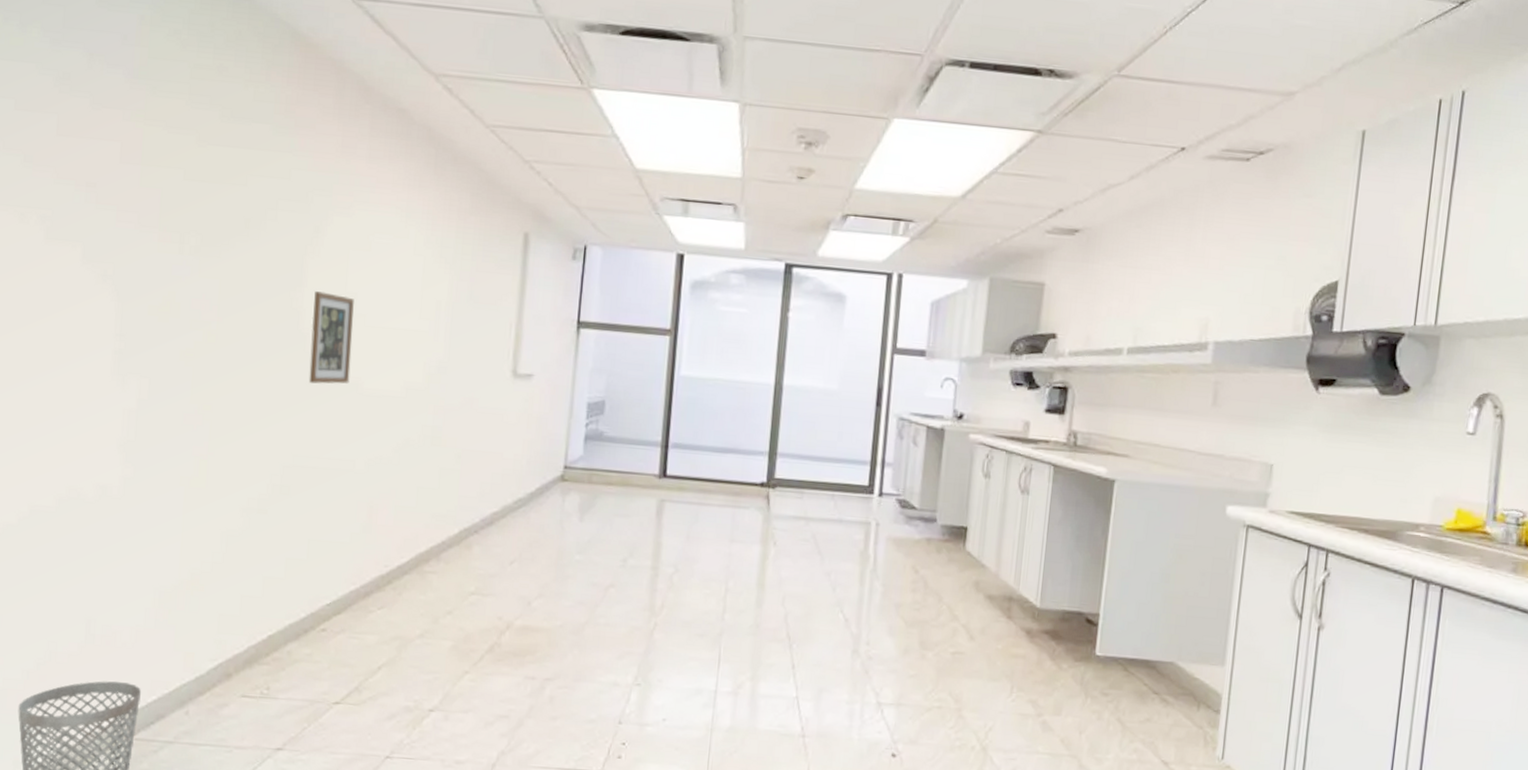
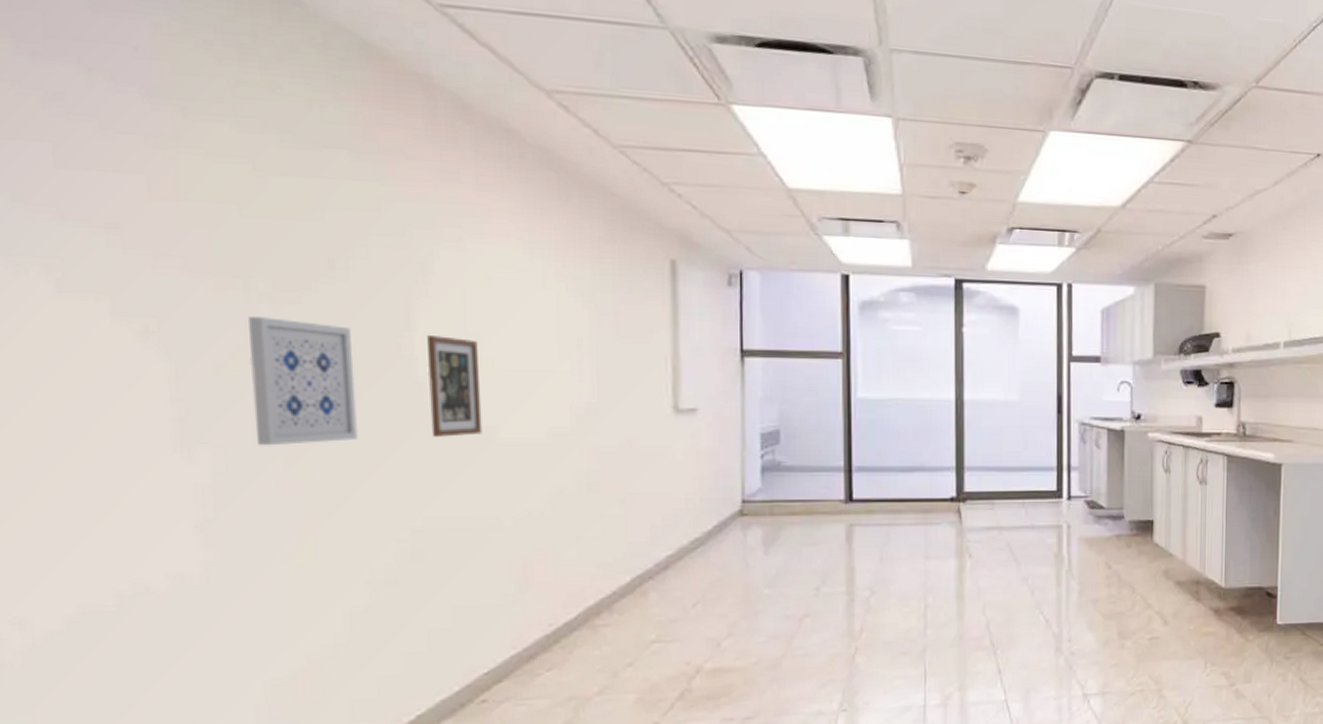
wall art: none [174,267,256,381] -> present [249,317,359,446]

